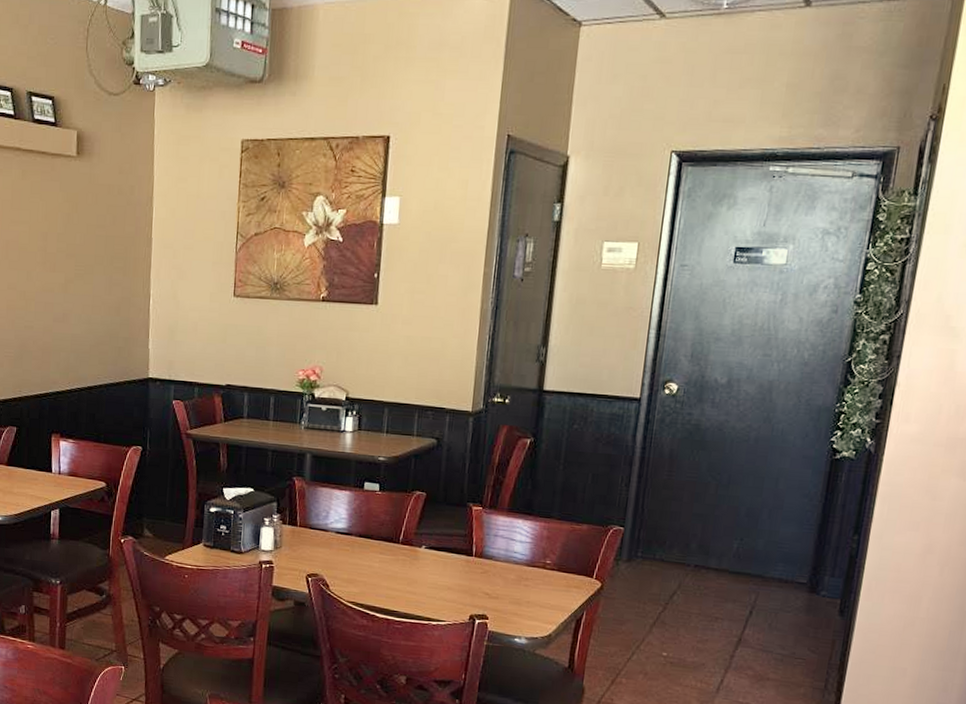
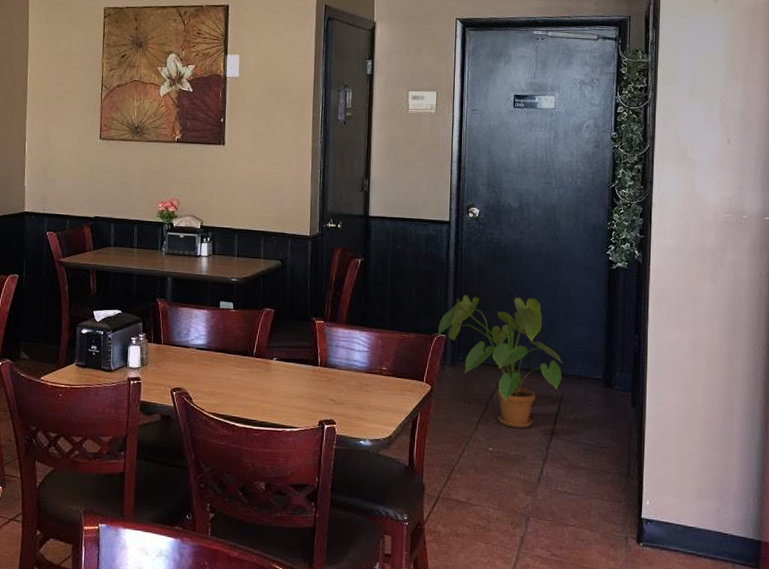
house plant: none [615,483,762,634] -> present [438,295,564,428]

